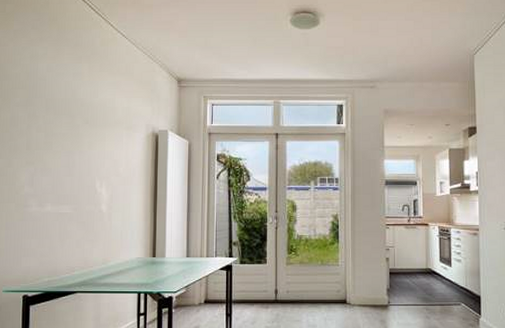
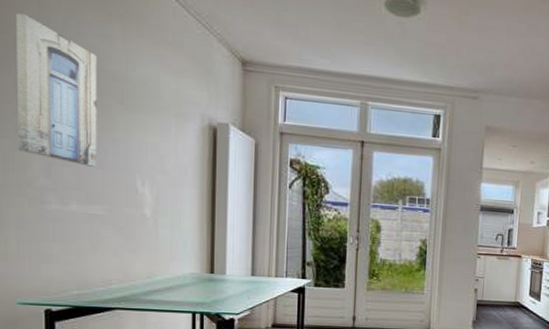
wall art: none [11,65,70,175] -> present [16,13,97,167]

